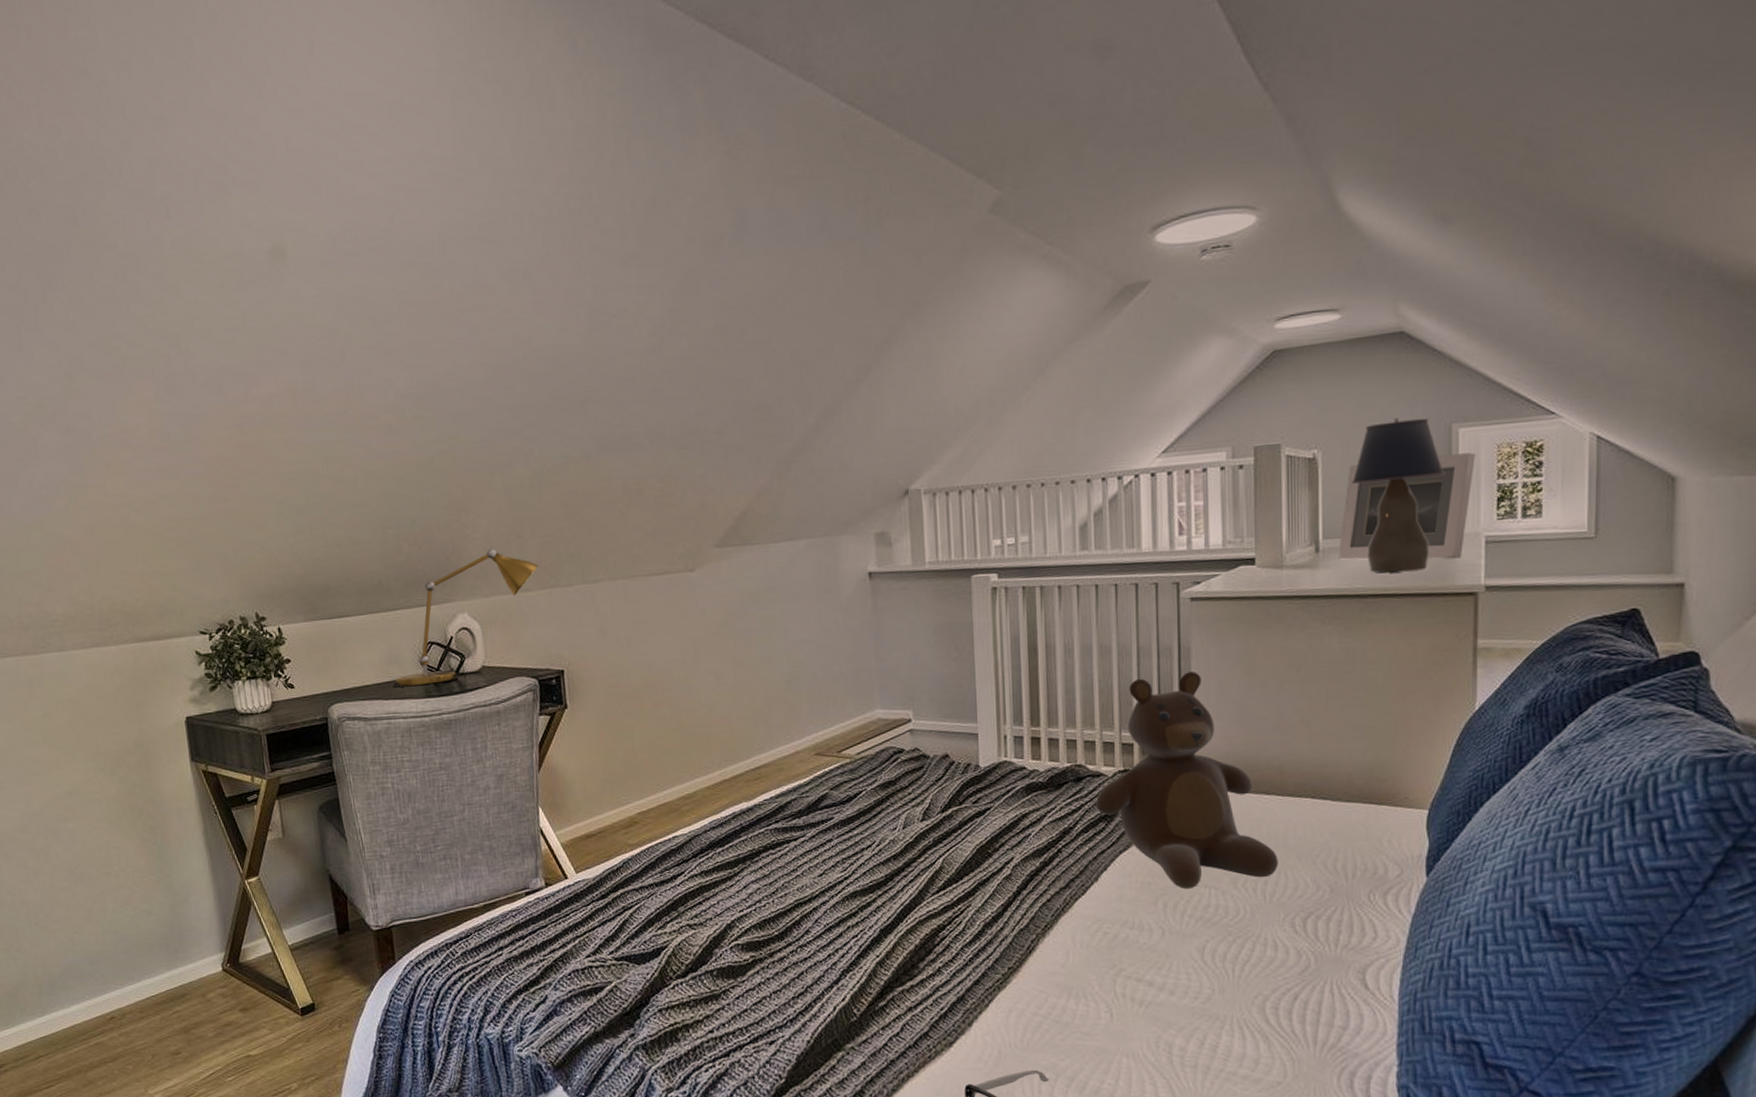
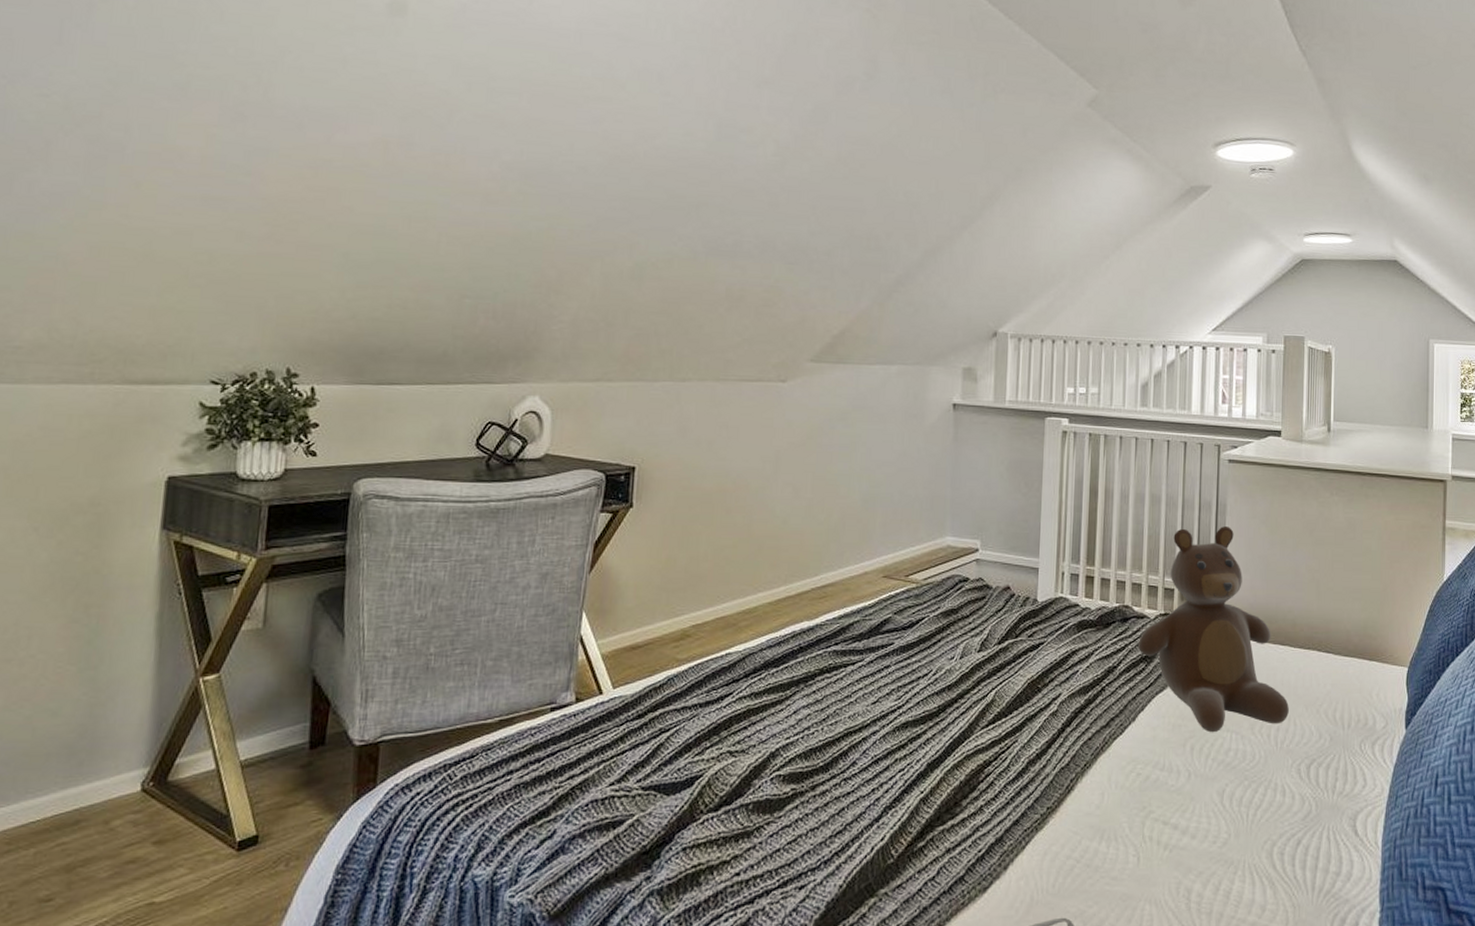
desk lamp: present [392,548,539,688] -> none [437,333,626,469]
picture frame: present [1338,453,1475,560] -> none [1345,361,1445,450]
table lamp: present [1352,418,1445,574] -> none [1356,329,1424,457]

